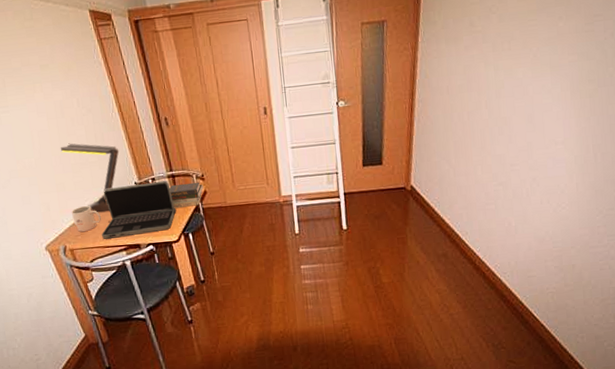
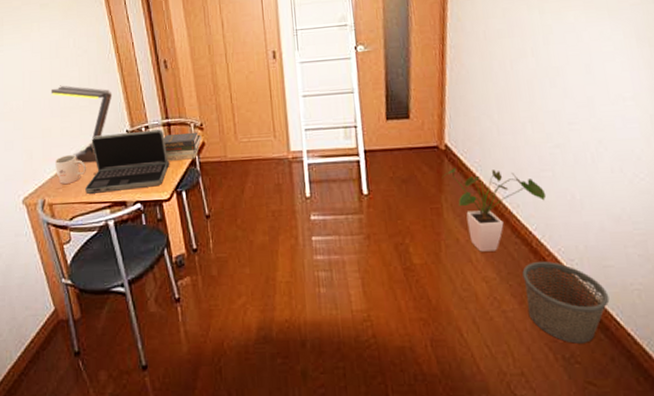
house plant: none [407,204,489,271] -> present [442,167,547,252]
basket: none [467,275,530,335] -> present [522,261,610,344]

